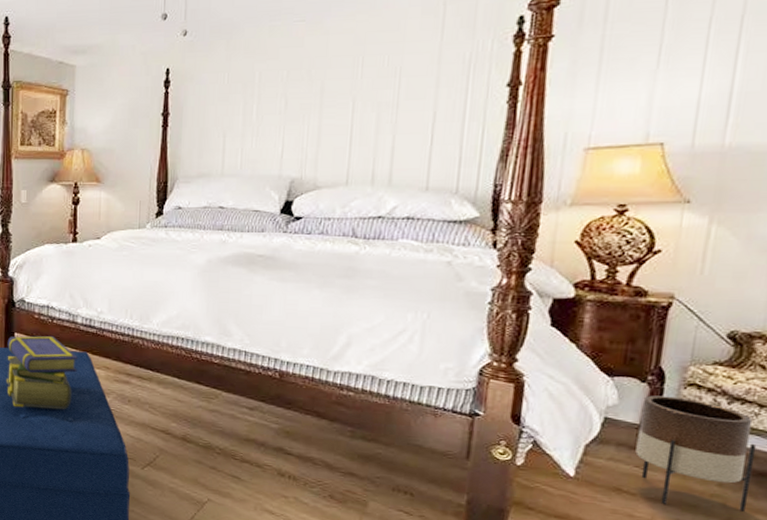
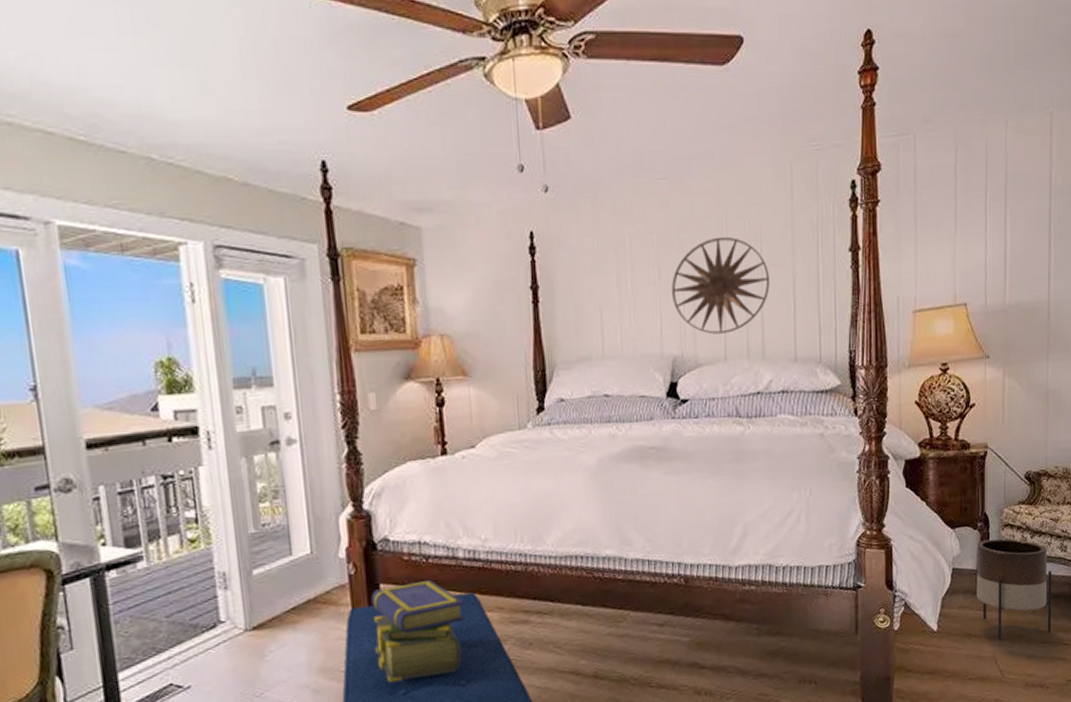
wall art: none [297,72,406,161] -> present [672,236,770,334]

